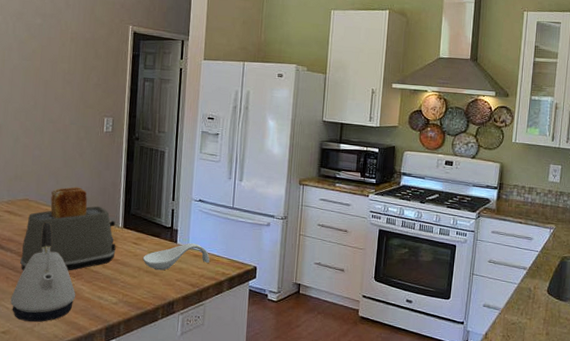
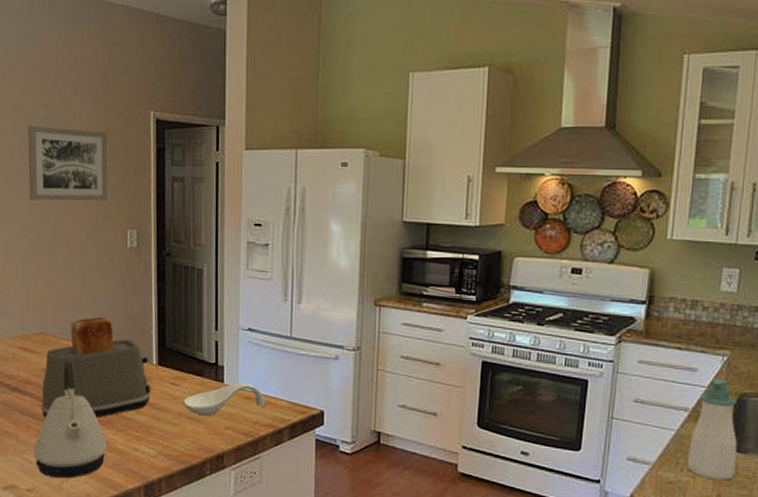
wall art: none [23,30,93,94] -> present [28,125,108,201]
soap bottle: none [526,245,560,322] -> present [688,378,738,480]

